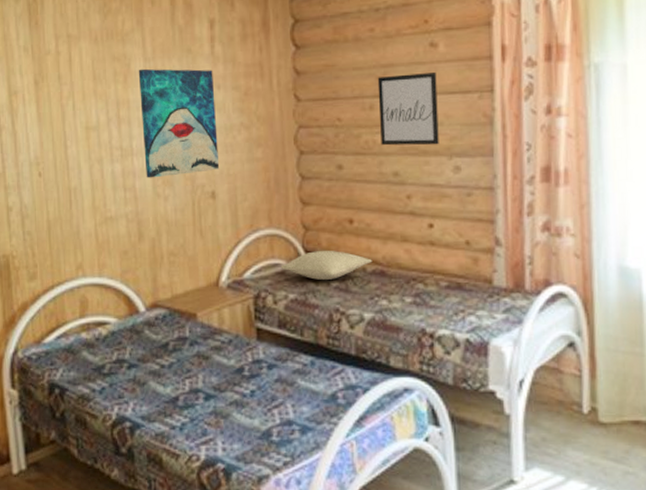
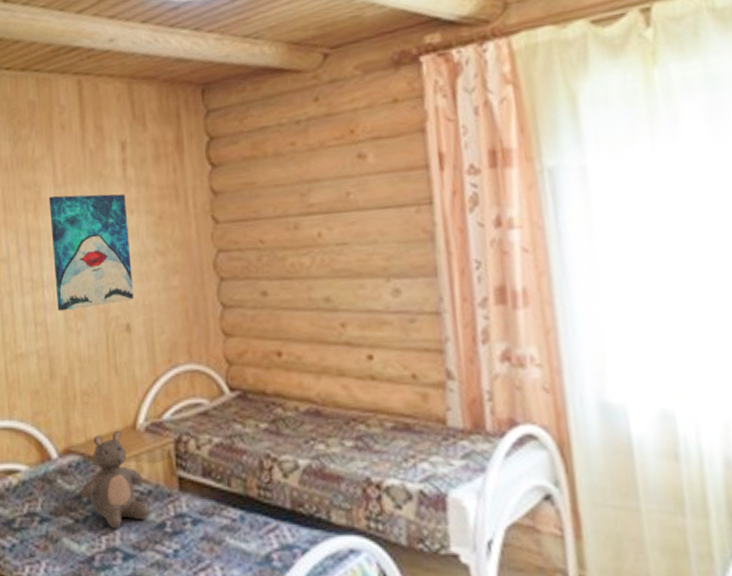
teddy bear: none [166,287,230,373] -> present [80,430,150,529]
pillow: present [280,251,372,280] -> none [203,387,305,421]
wall art: present [377,72,439,146] -> none [301,186,374,269]

